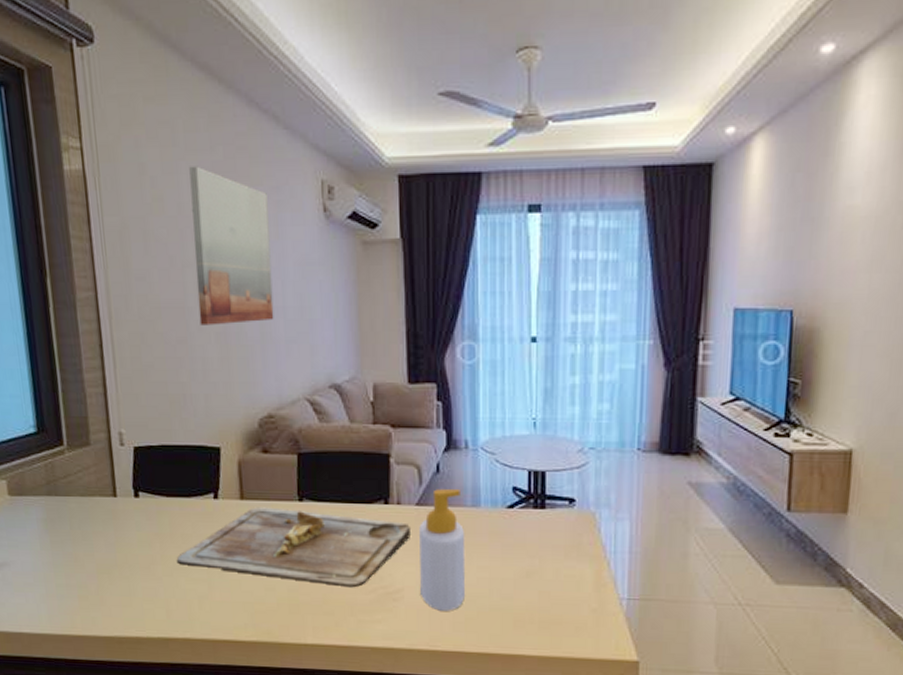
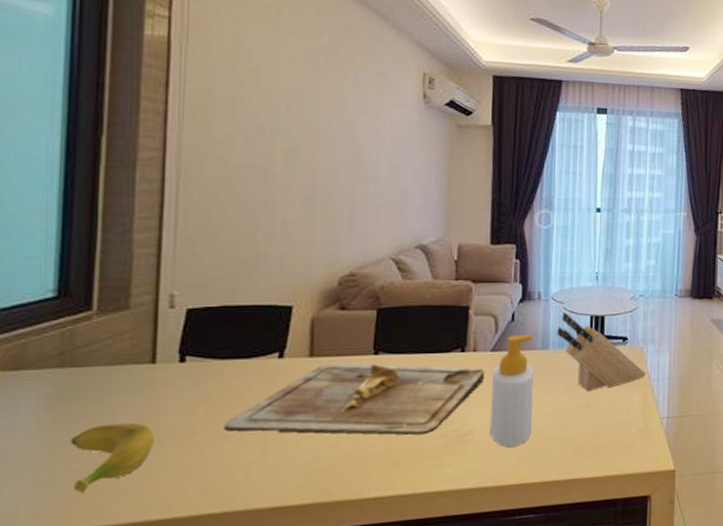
banana: none [65,548,126,605] -> present [70,422,155,493]
wall art: present [189,166,274,325] -> none [284,47,370,190]
knife block: none [489,465,599,560] -> present [557,312,646,392]

